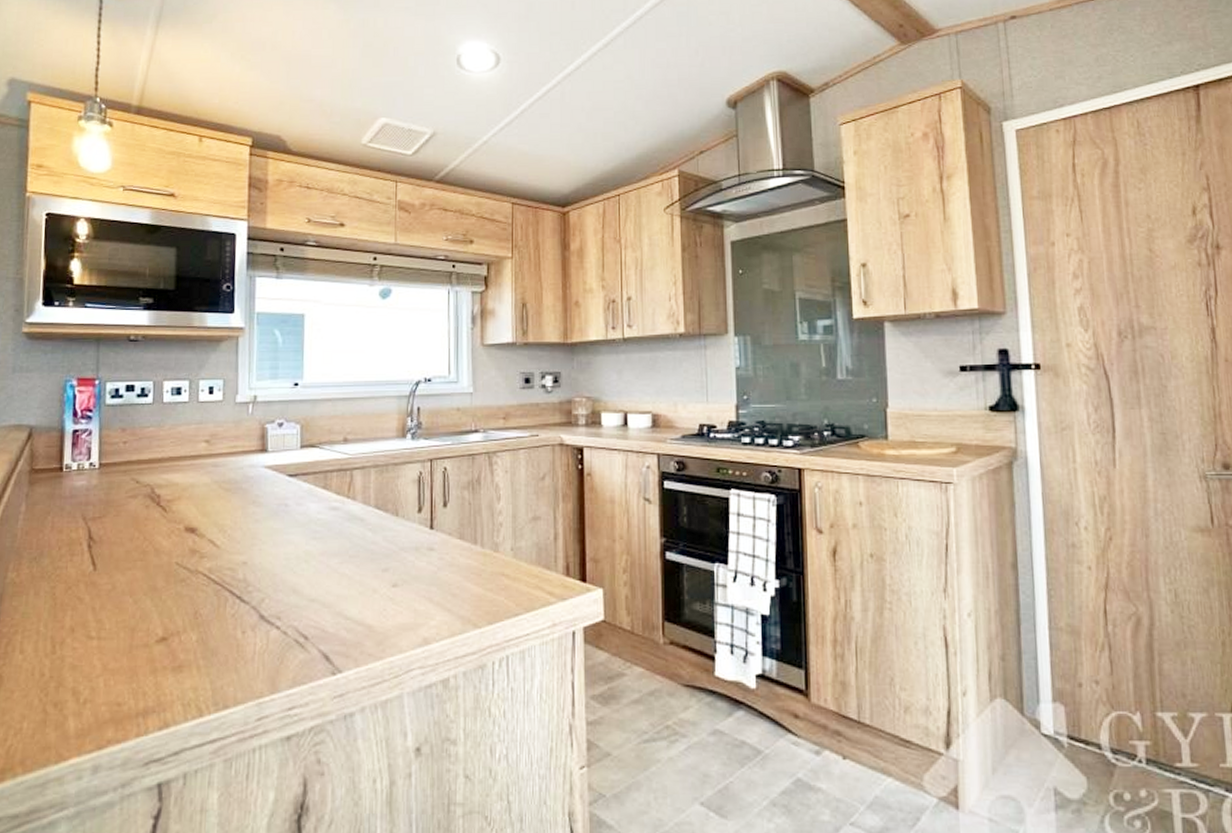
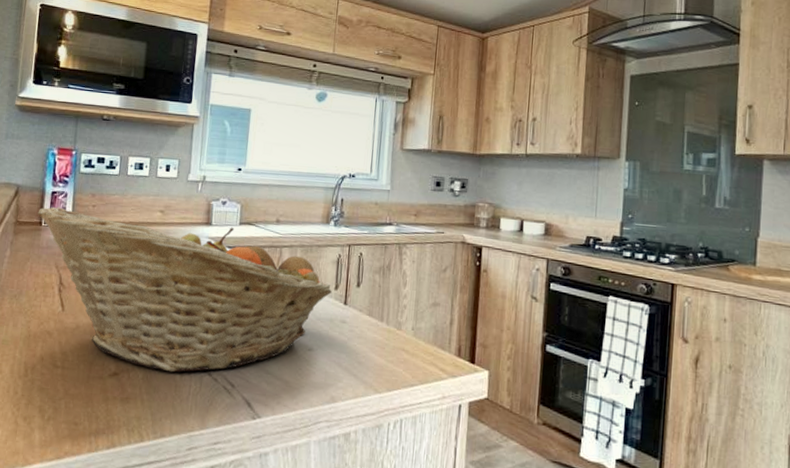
fruit basket: none [57,447,414,630] -> present [37,207,332,373]

